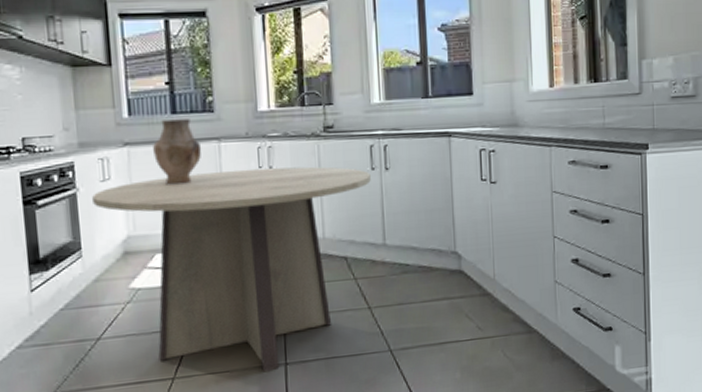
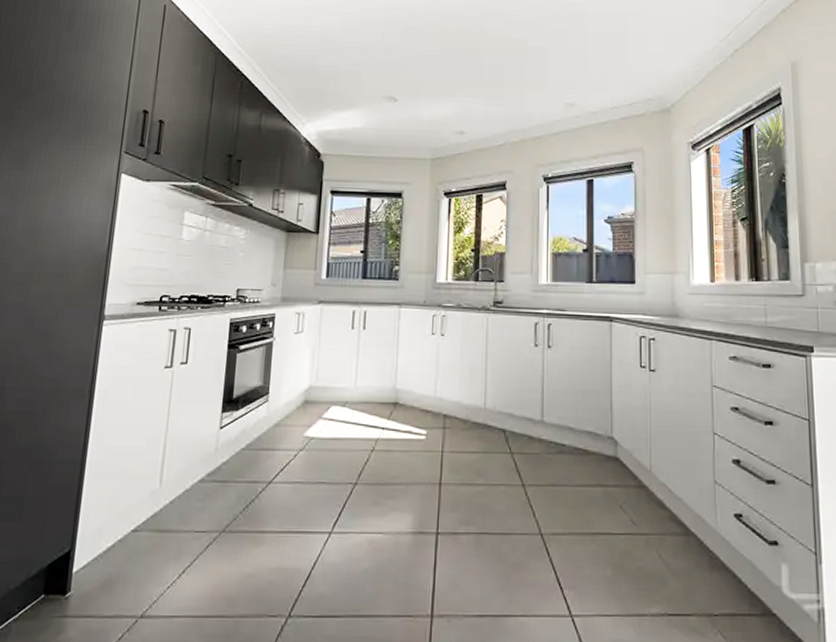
dining table: present [92,166,371,373] -> none [285,334,533,539]
vase: present [153,119,202,185] -> none [342,283,384,343]

